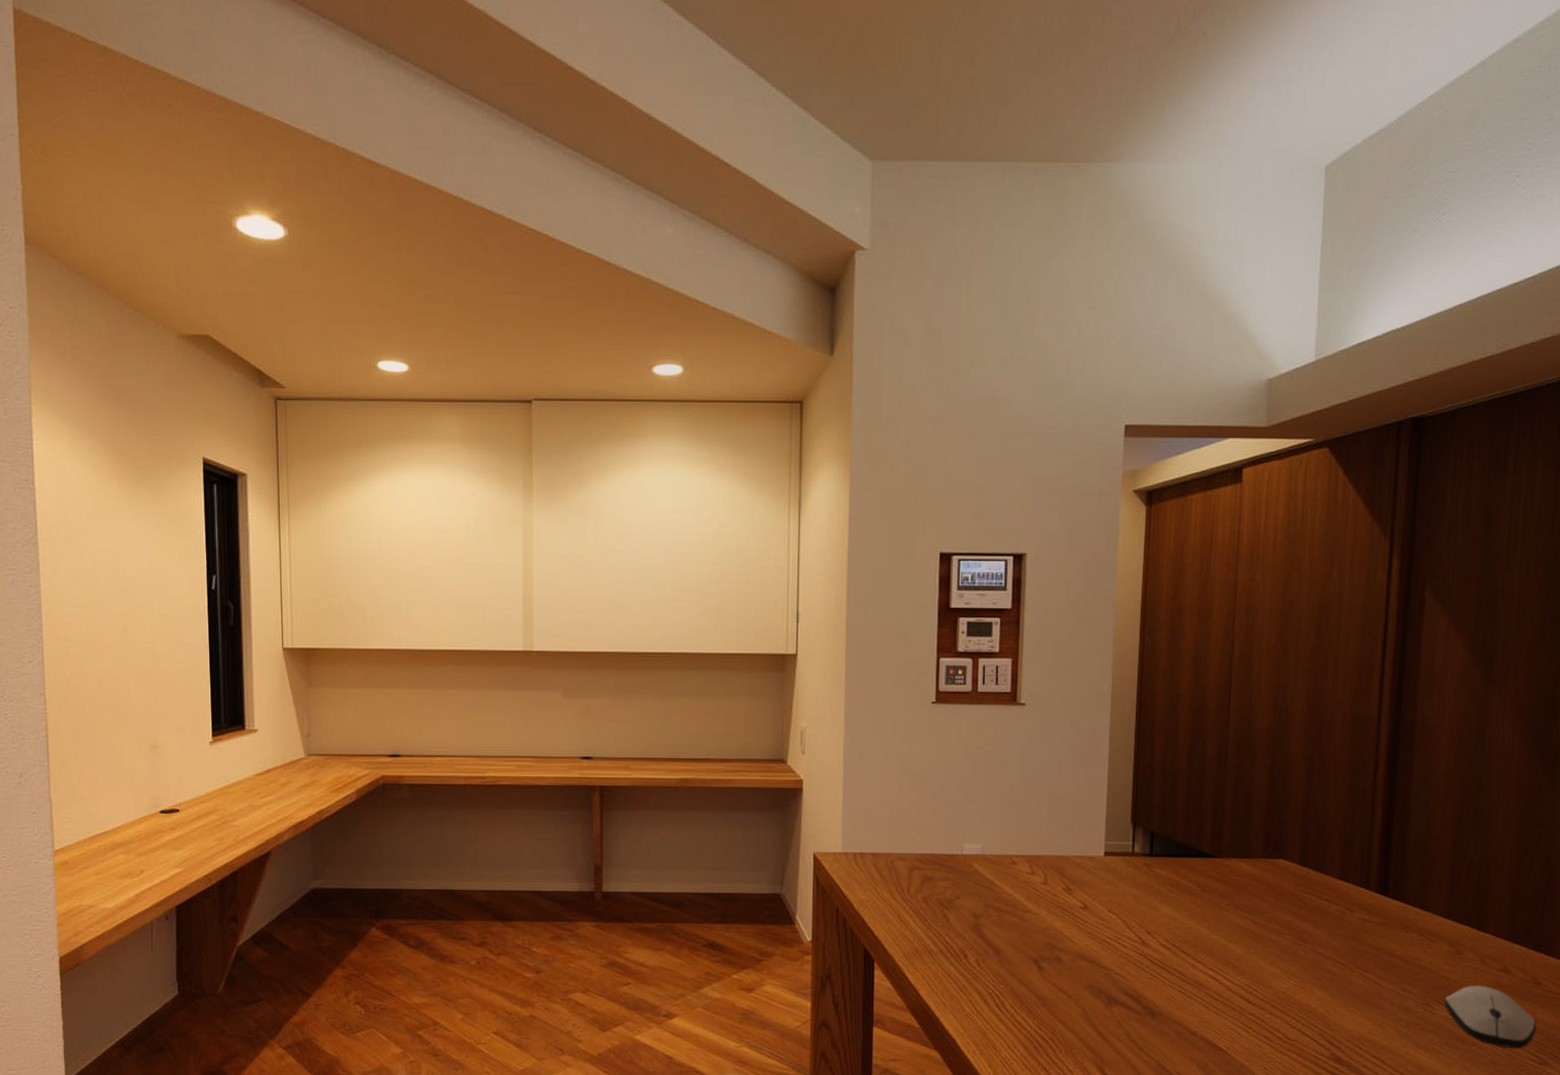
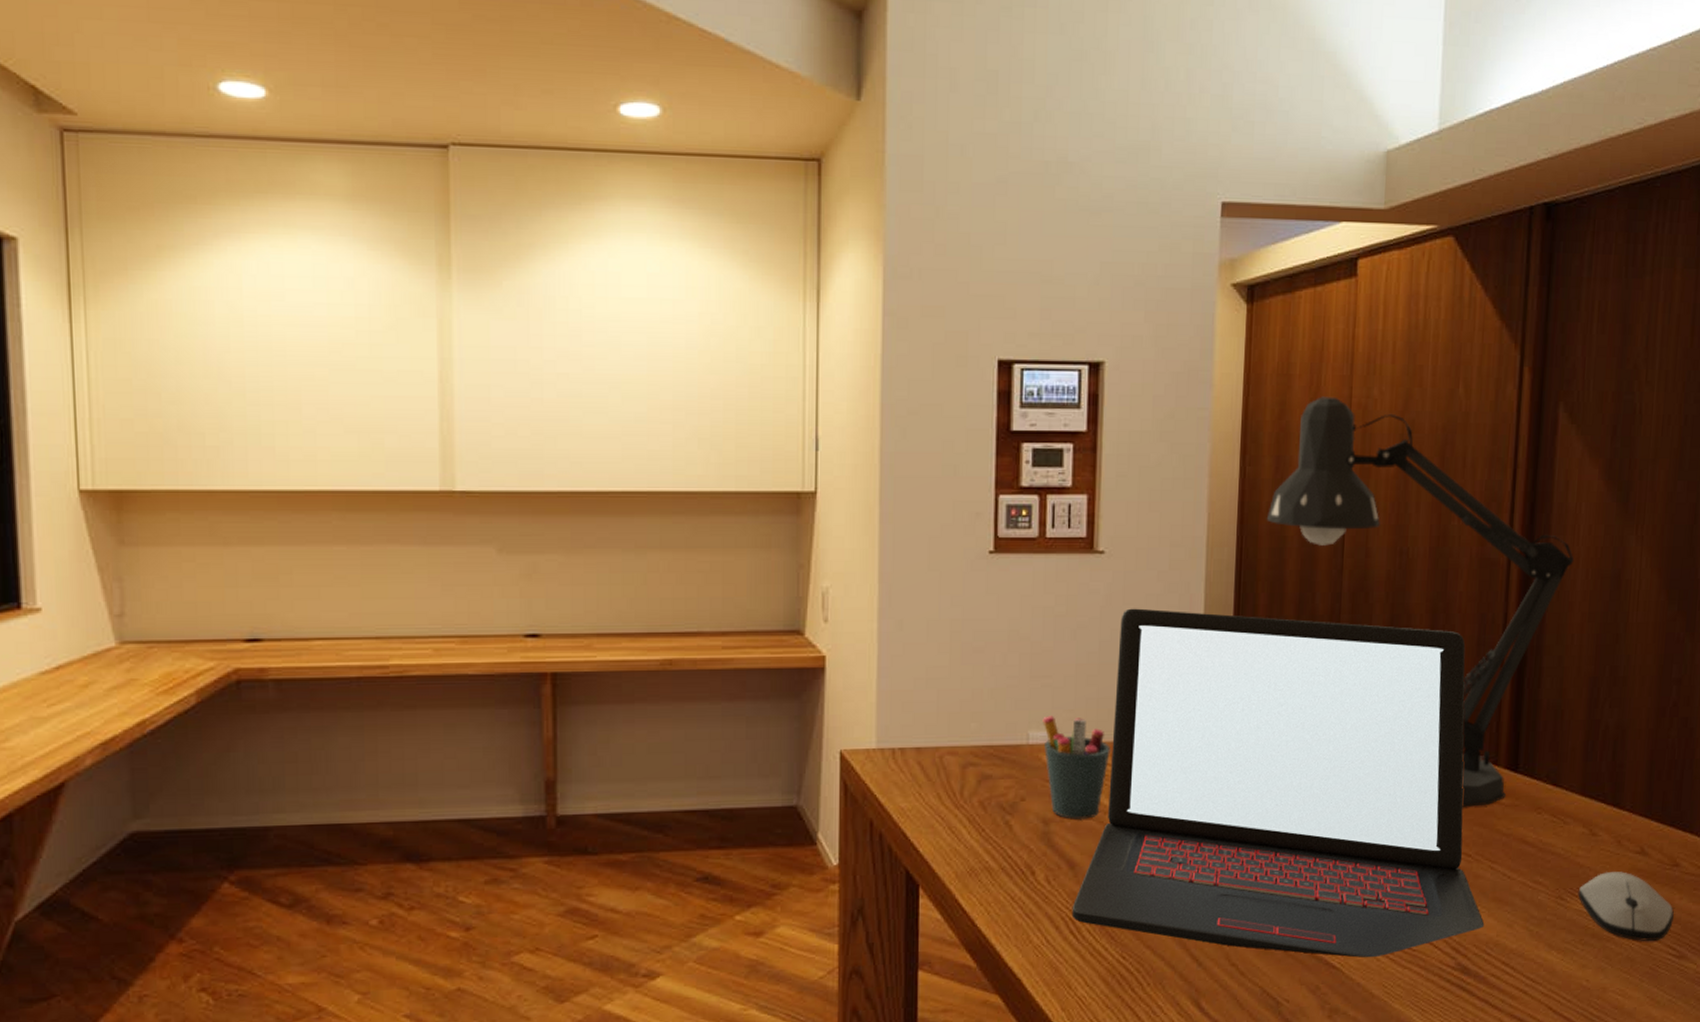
pen holder: none [974,832,1030,917] -> present [1042,715,1110,821]
laptop: none [997,749,1357,1044] -> present [1071,608,1485,958]
desk lamp: none [1162,580,1440,924] -> present [1266,396,1574,808]

